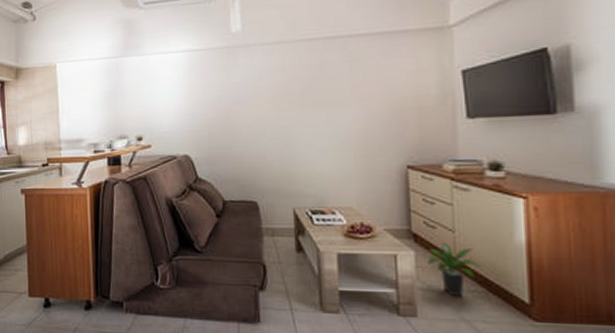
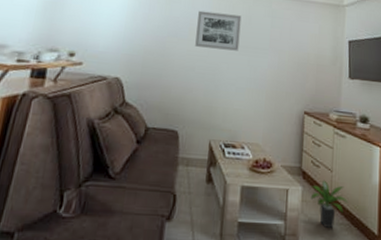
wall art: none [260,67,313,111] -> present [195,10,242,51]

